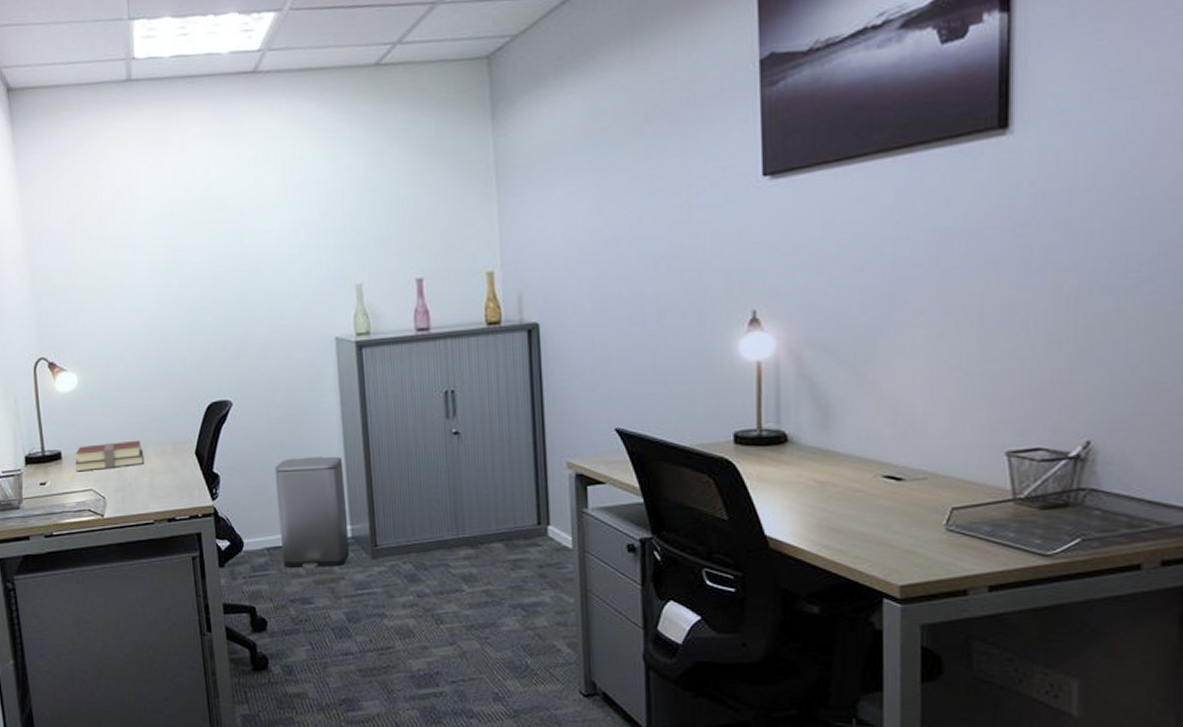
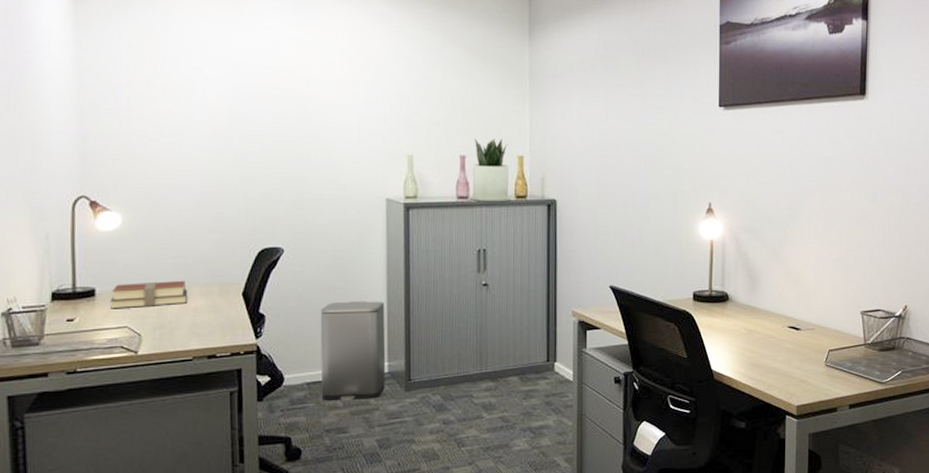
planter: none [430,253,482,334] -> present [469,138,512,204]

